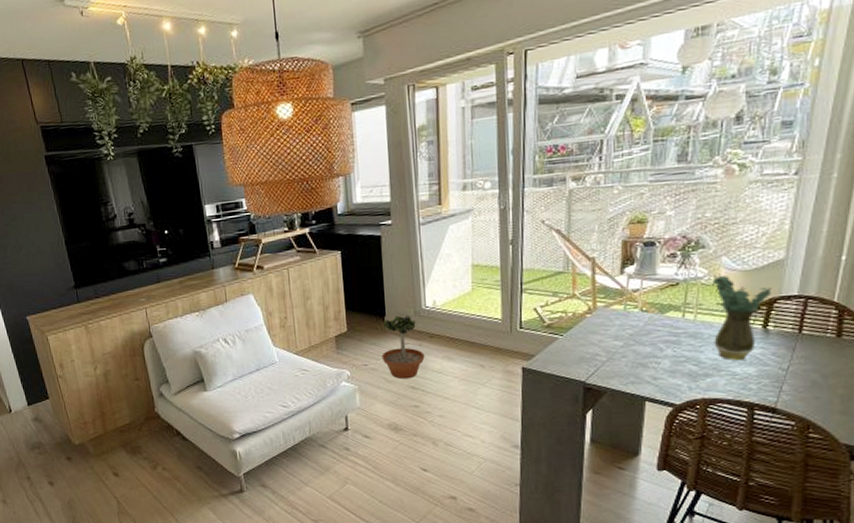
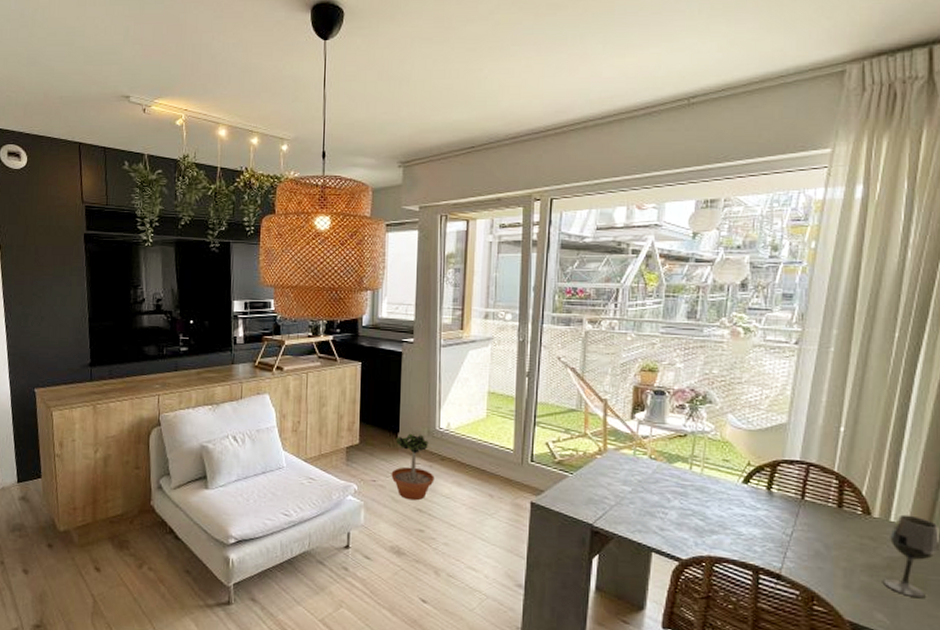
vase: present [712,273,772,360] -> none [719,430,776,520]

